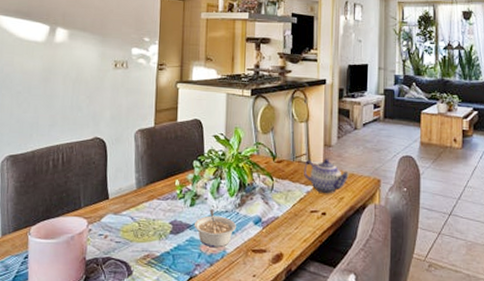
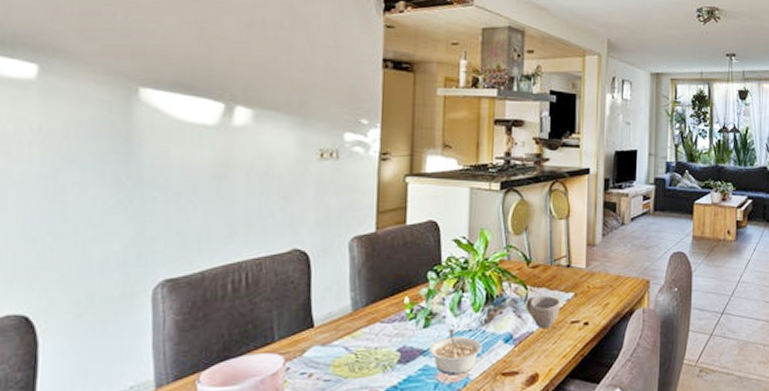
cup: none [272,186,302,216] -> present [526,295,561,329]
teapot: present [304,158,349,194] -> none [563,260,615,301]

